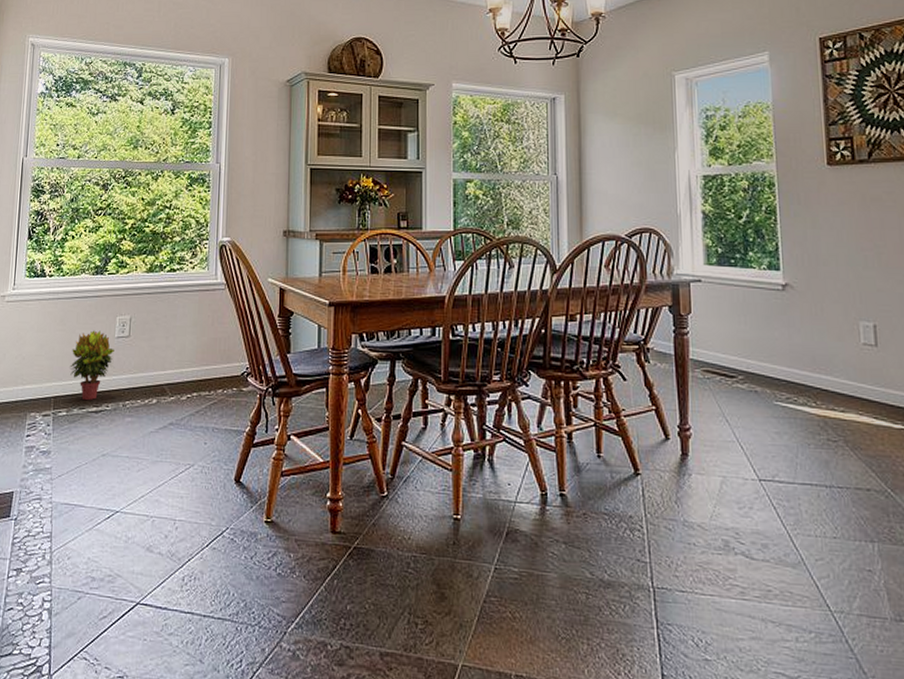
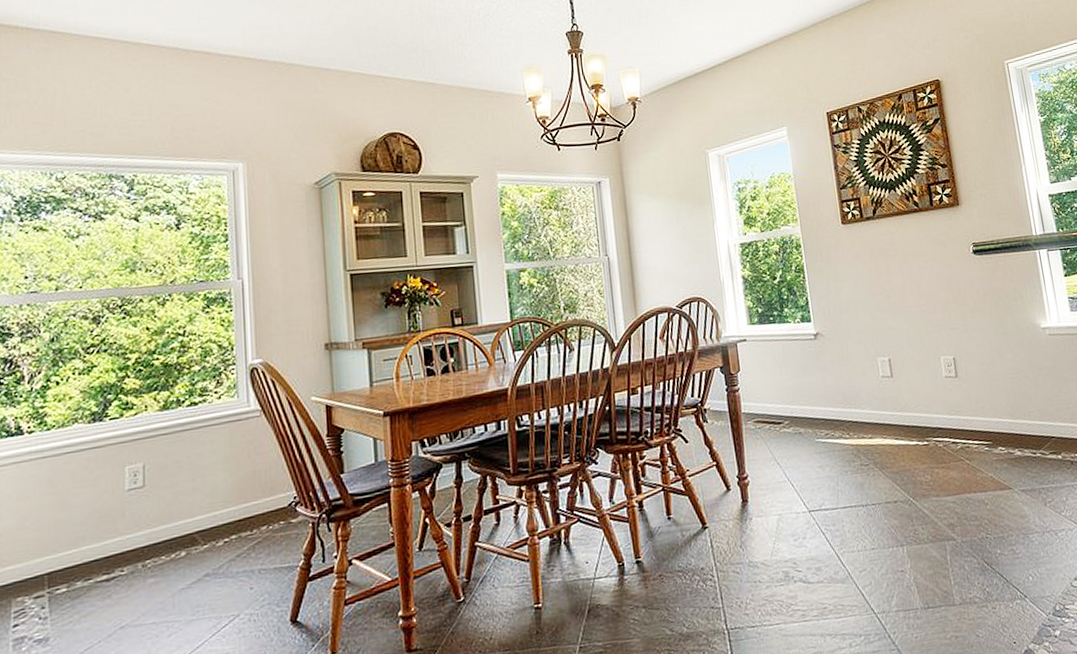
potted plant: present [69,330,114,400] -> none [66,486,126,569]

